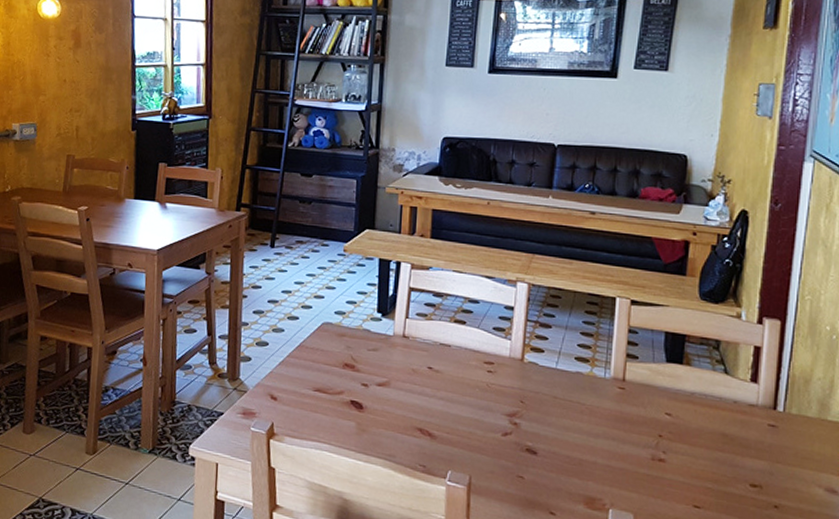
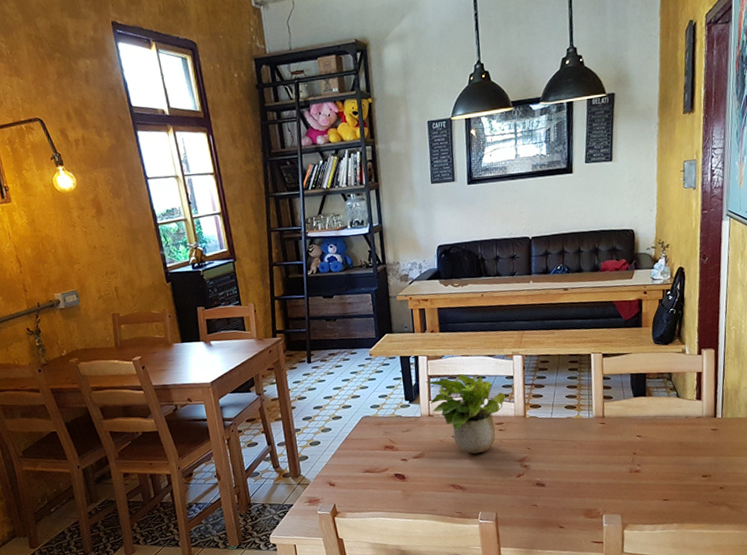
potted plant: none [405,291,500,396] -> present [425,373,505,454]

